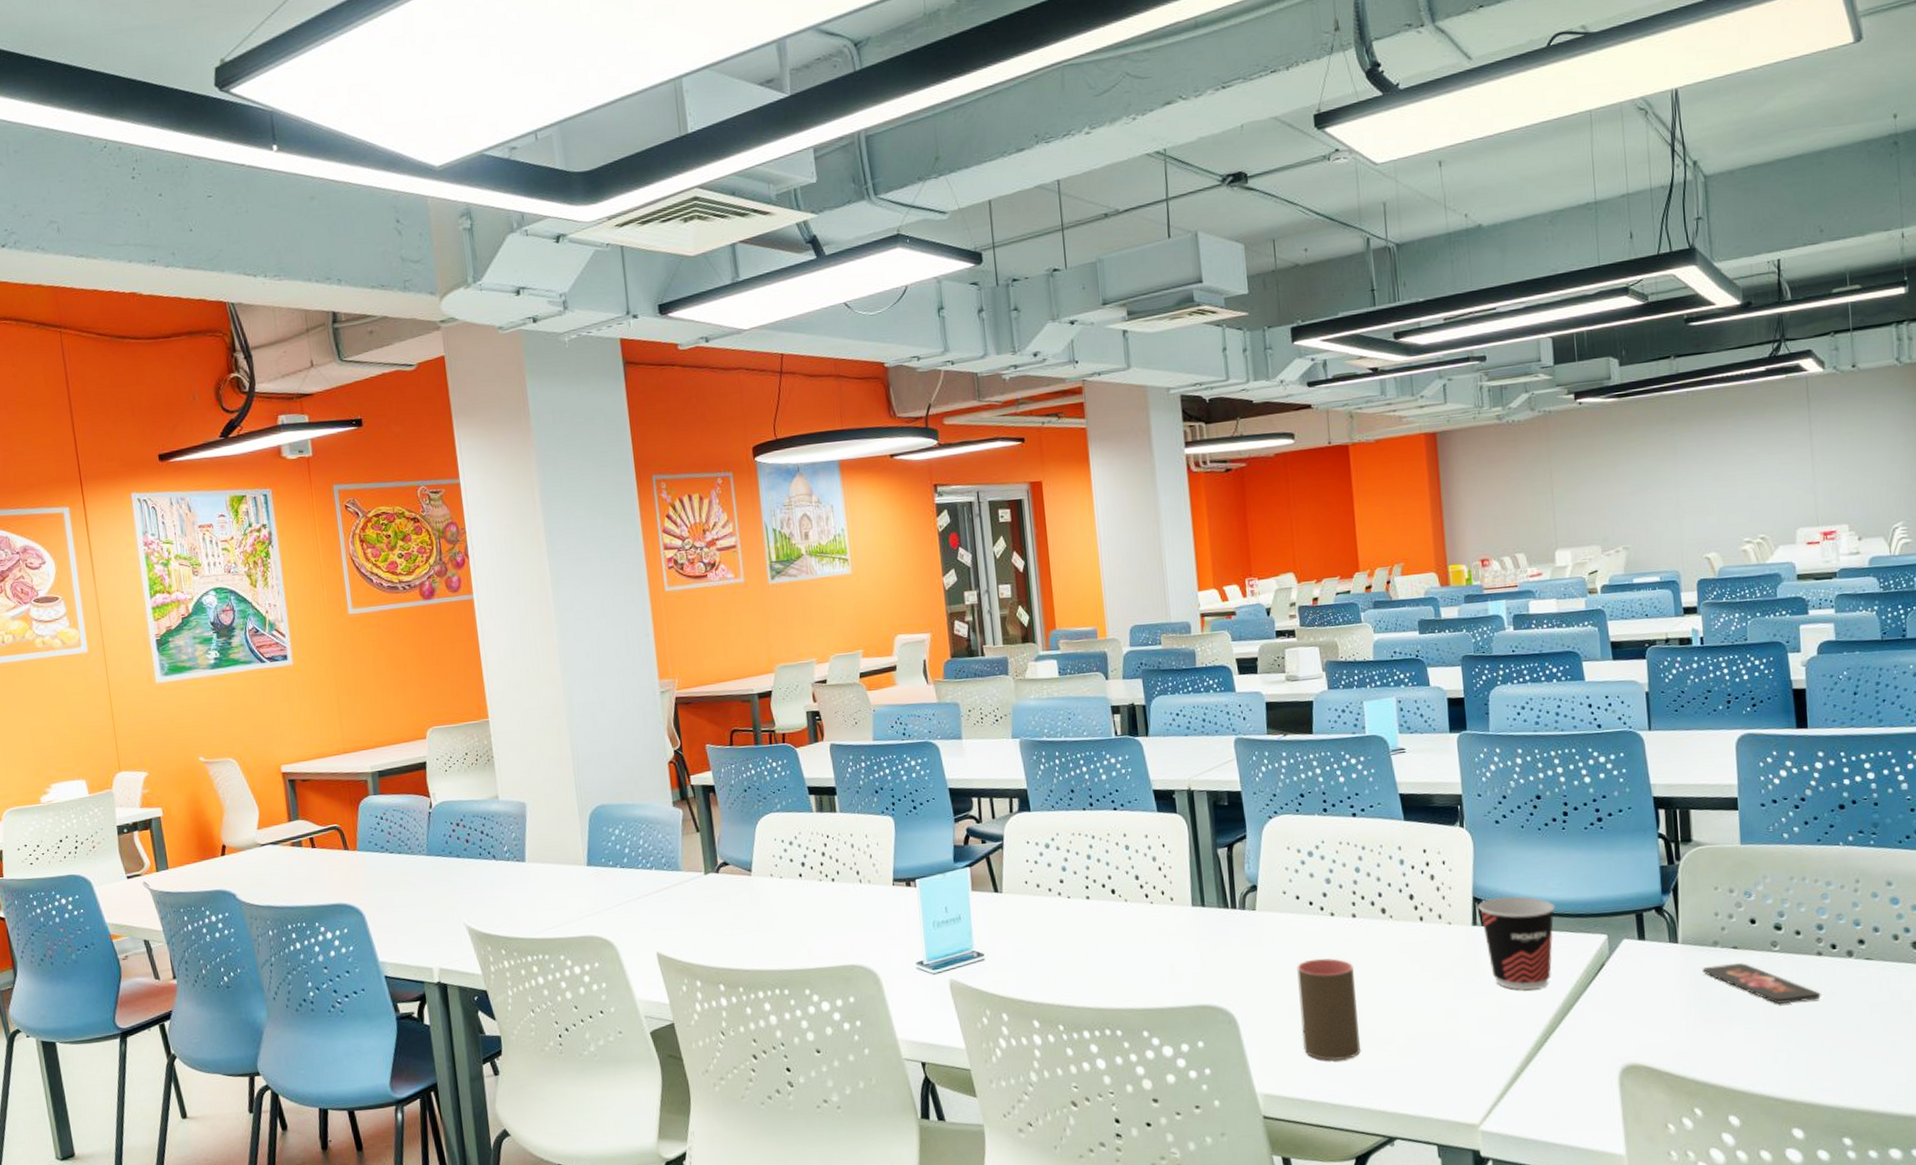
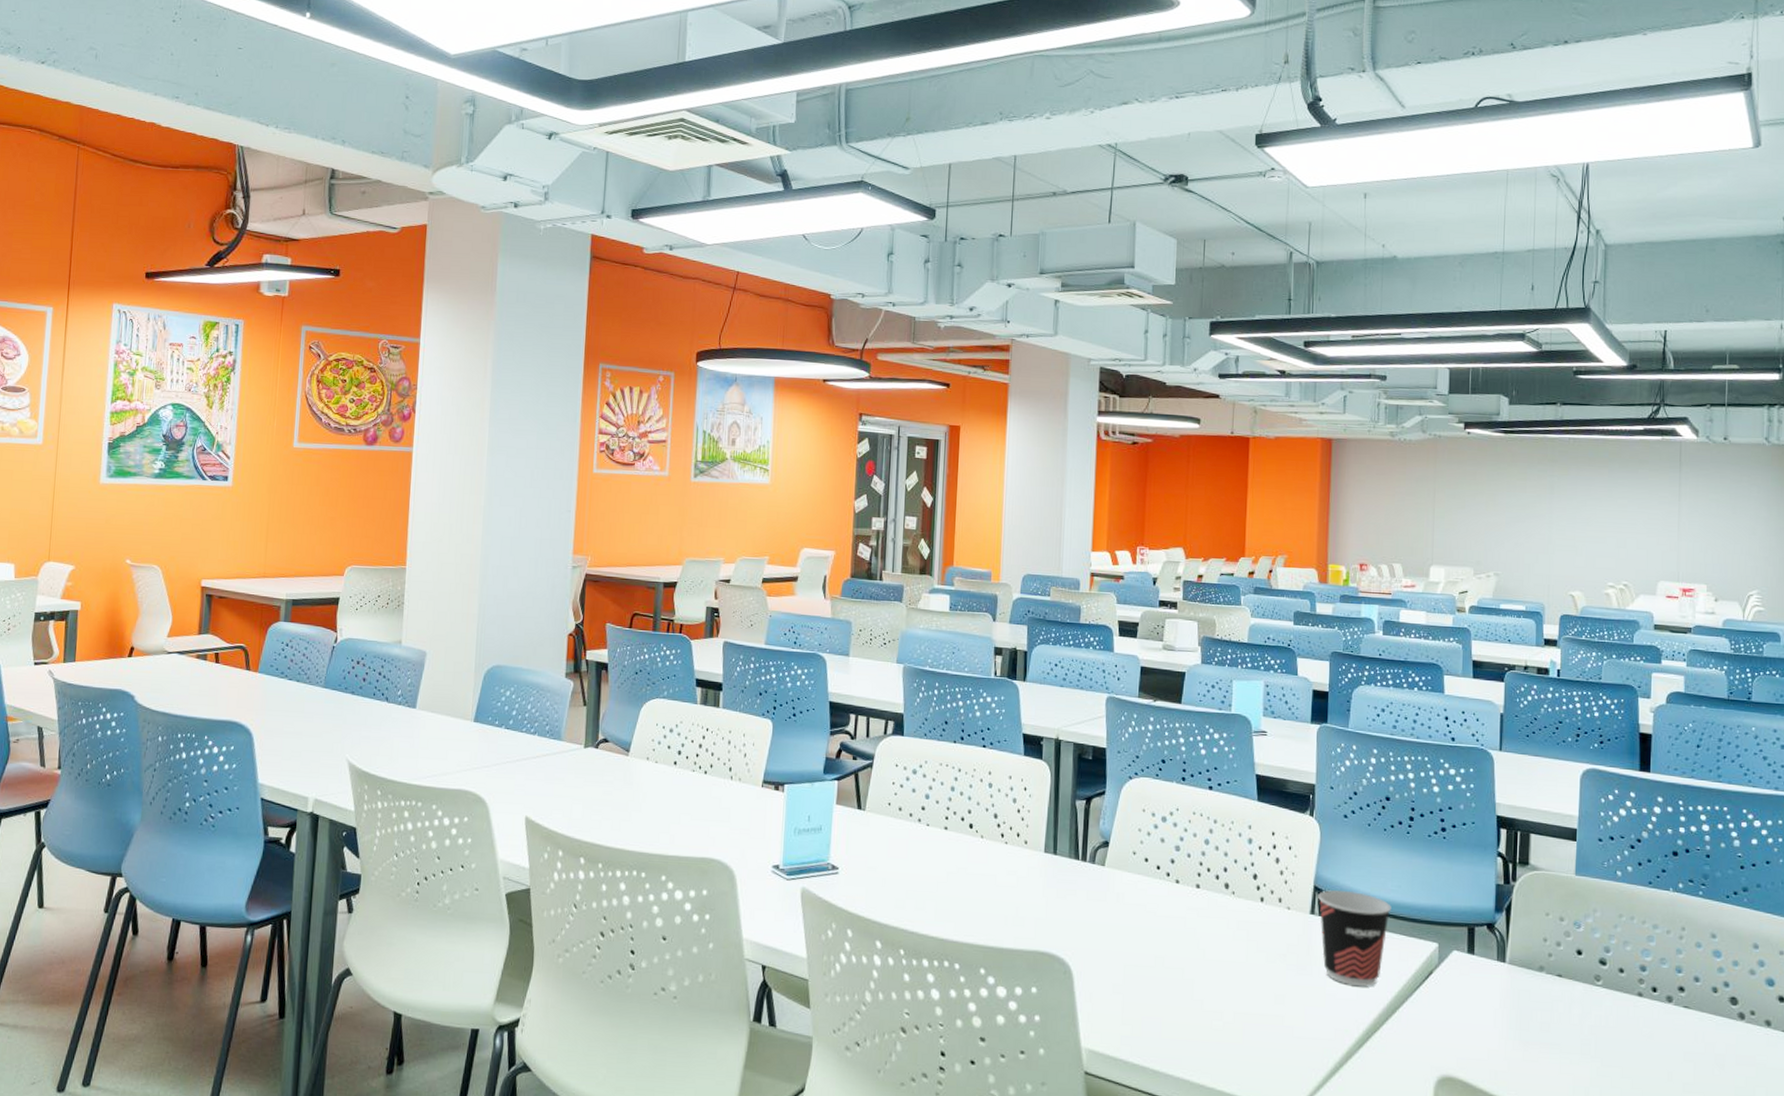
cup: present [1297,958,1362,1061] -> none [1132,922,1191,1028]
smartphone: present [1702,963,1821,1004] -> none [1525,990,1638,1040]

